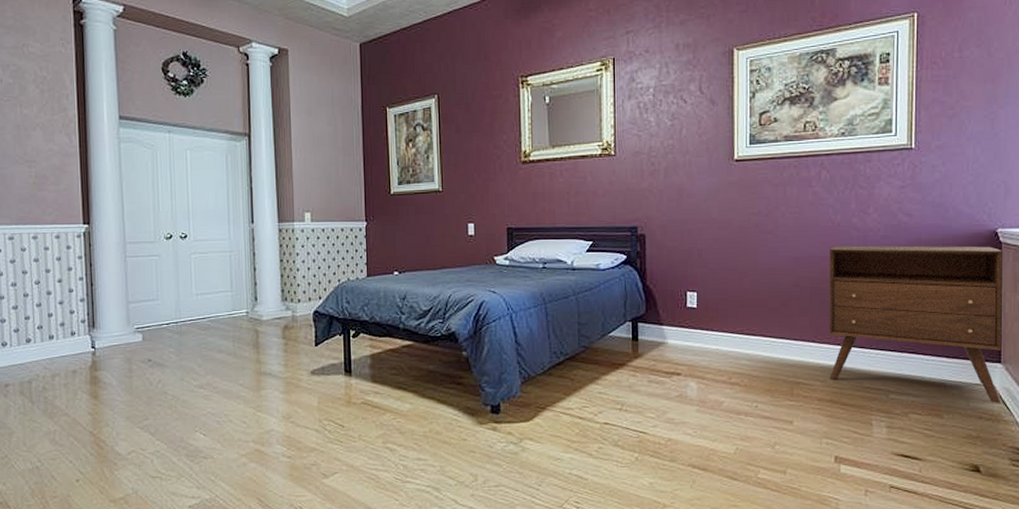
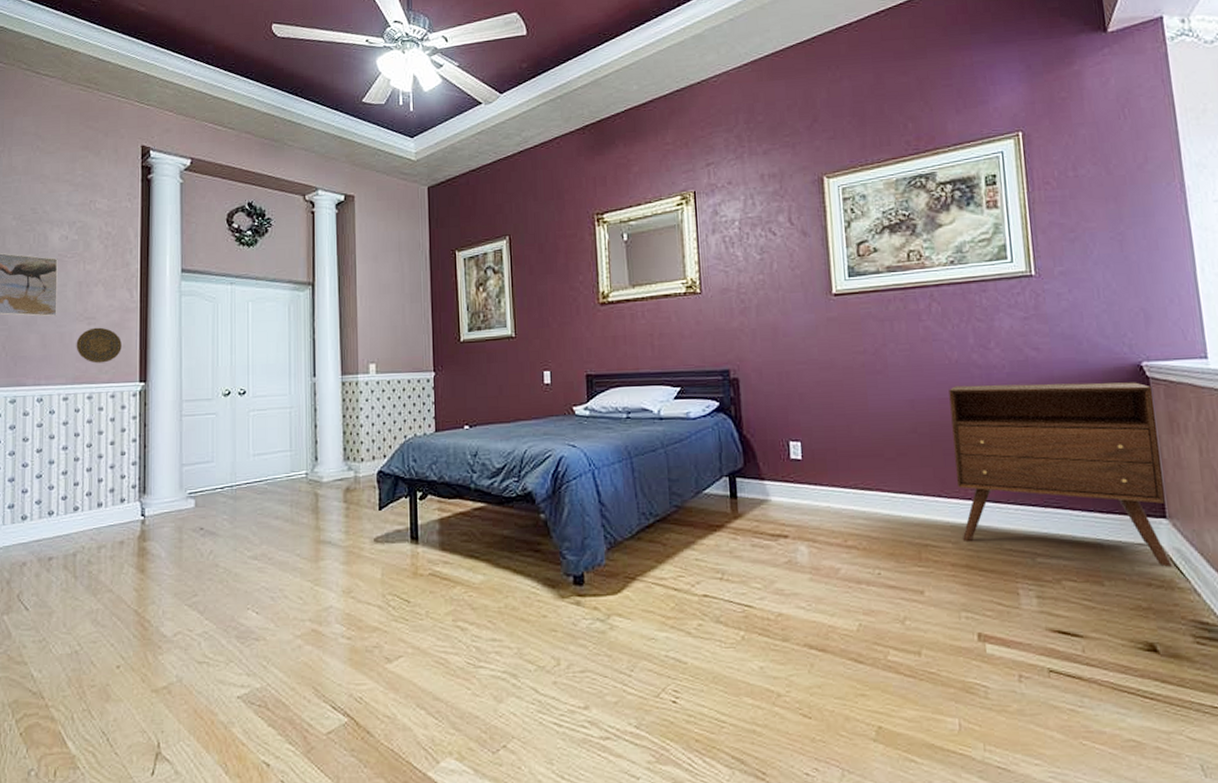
decorative plate: none [18,170,64,205] -> present [76,327,122,364]

